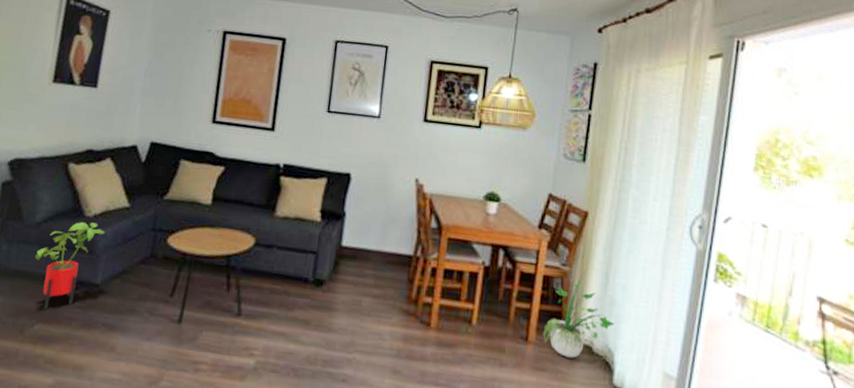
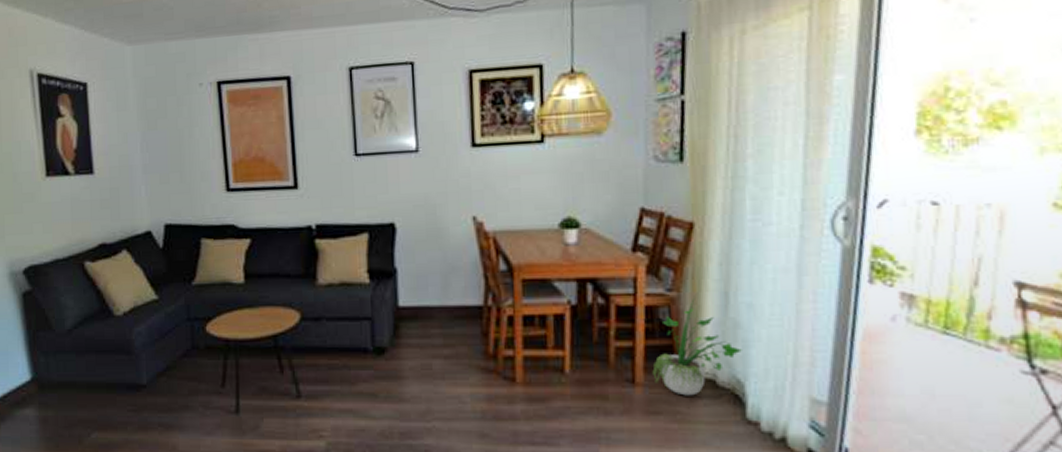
house plant: present [35,222,105,310] -> none [74,321,139,417]

